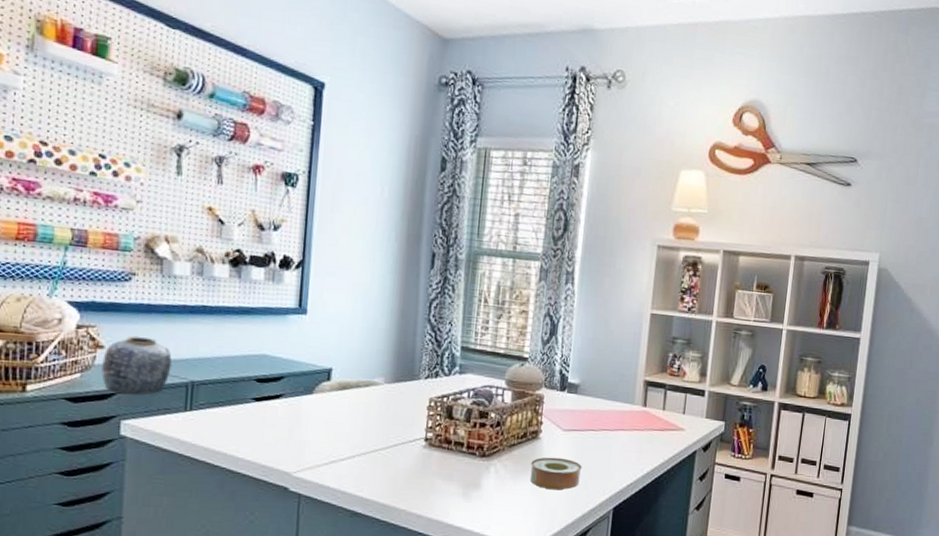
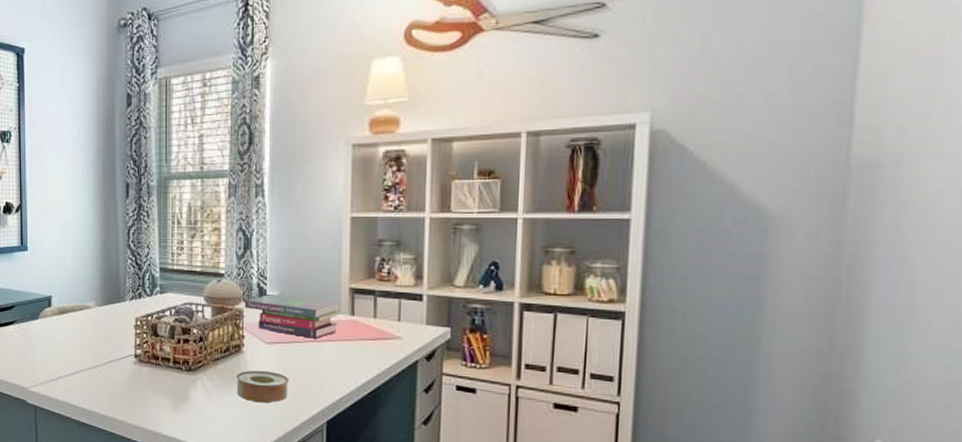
books: none [545,382,634,427] -> present [244,295,339,339]

